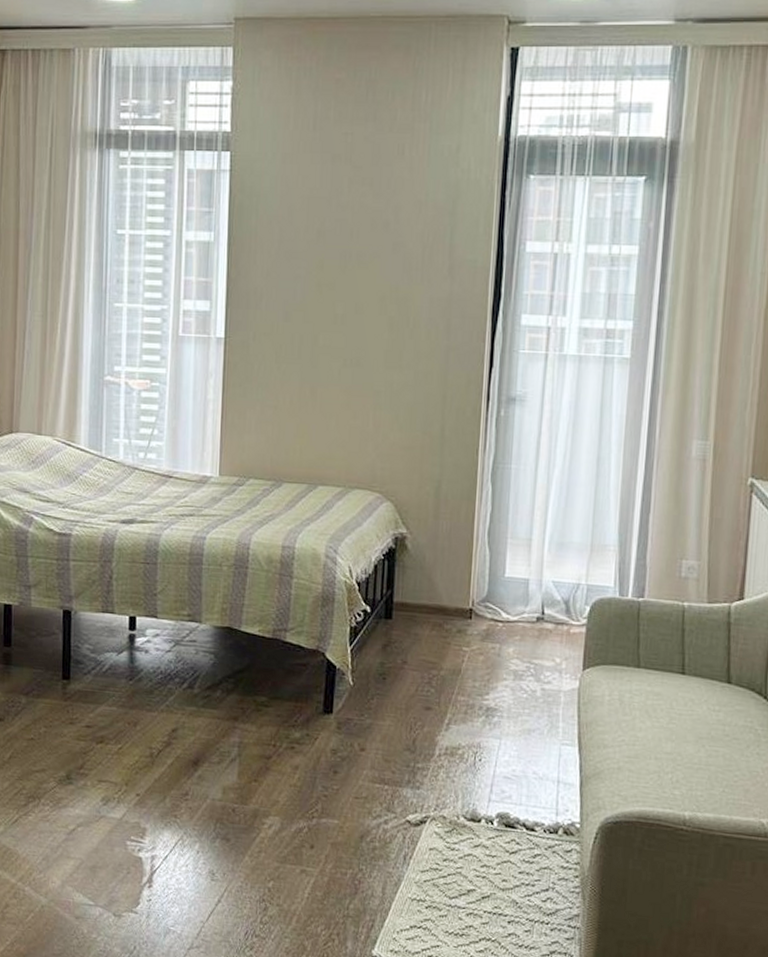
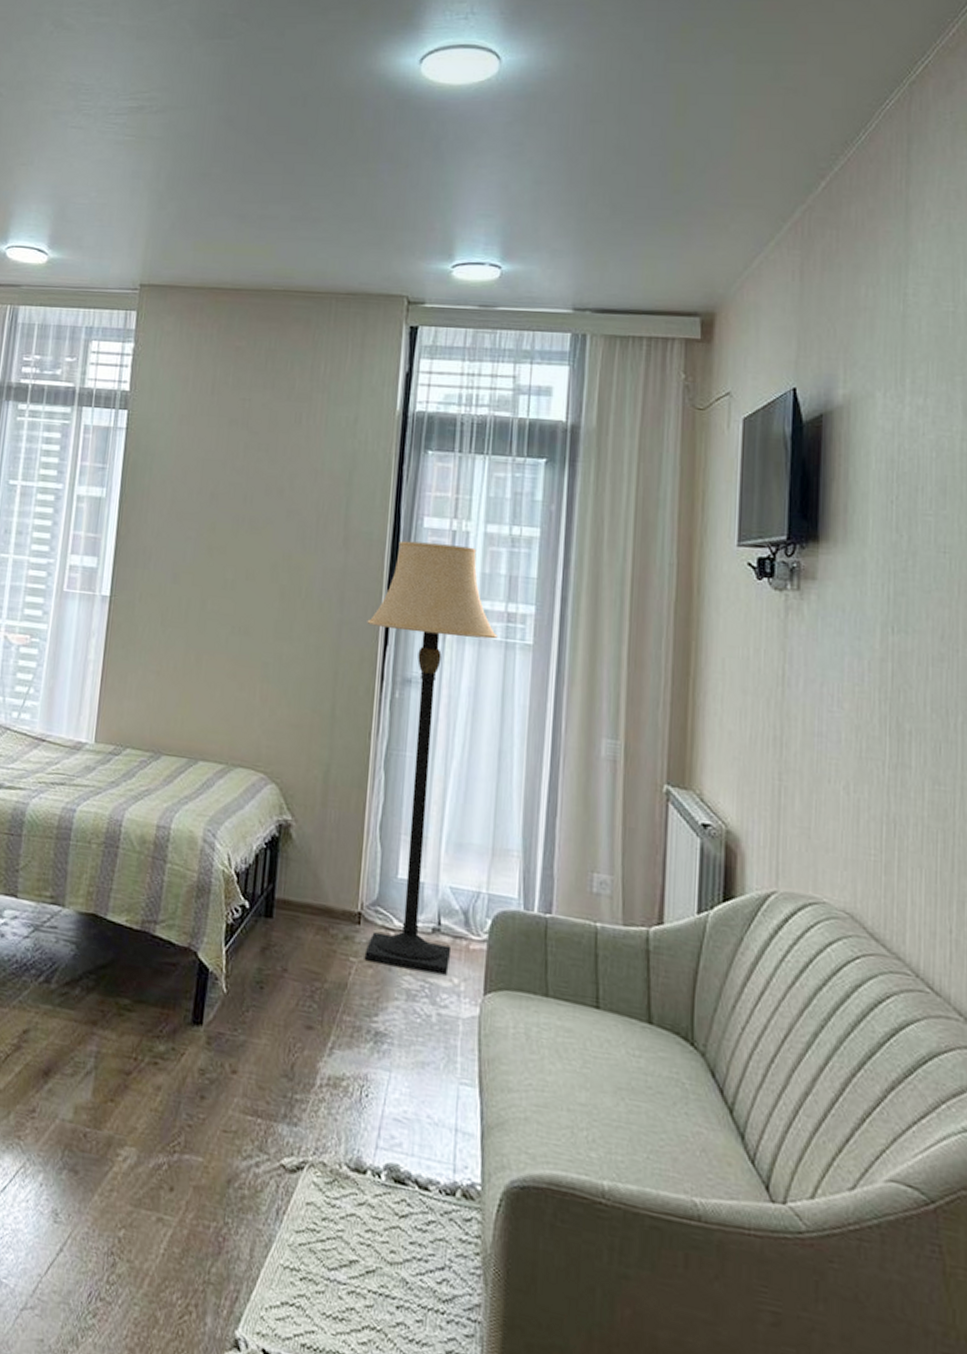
lamp: none [473,266,597,656] -> present [364,540,498,975]

